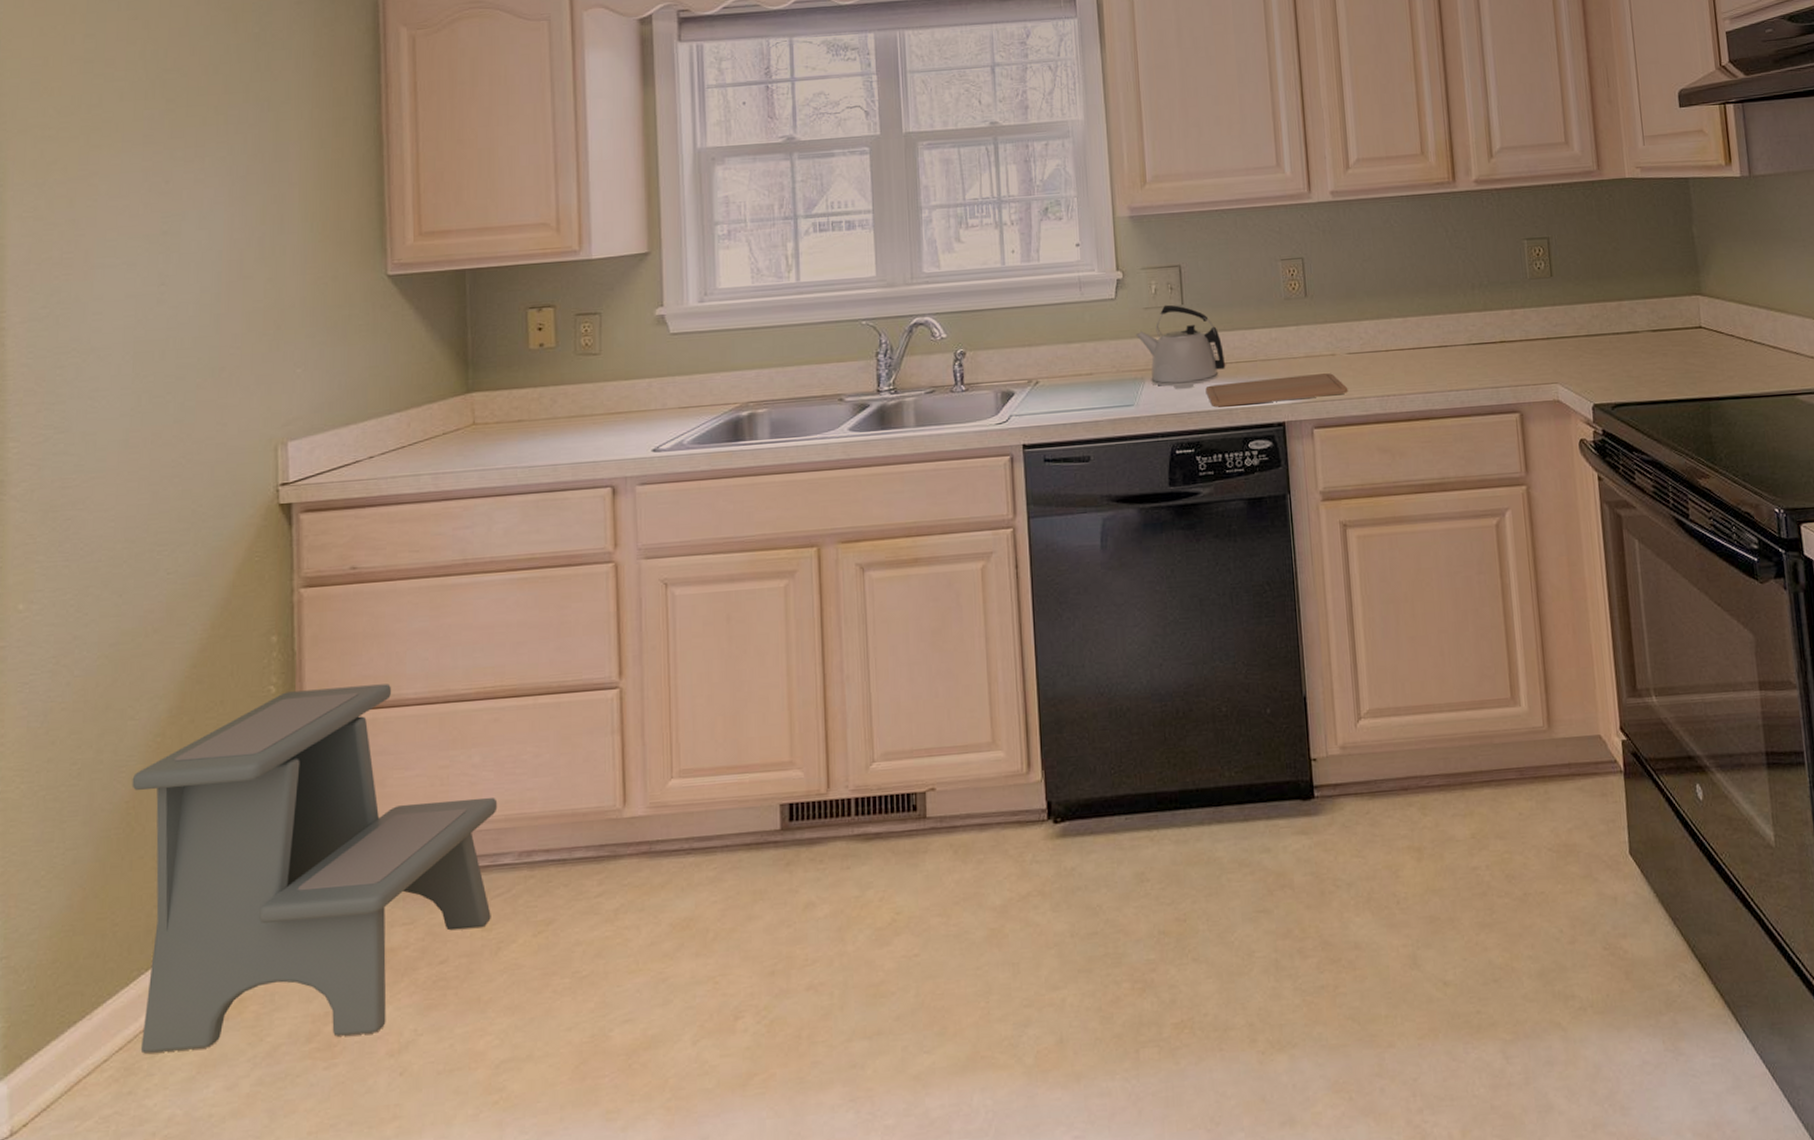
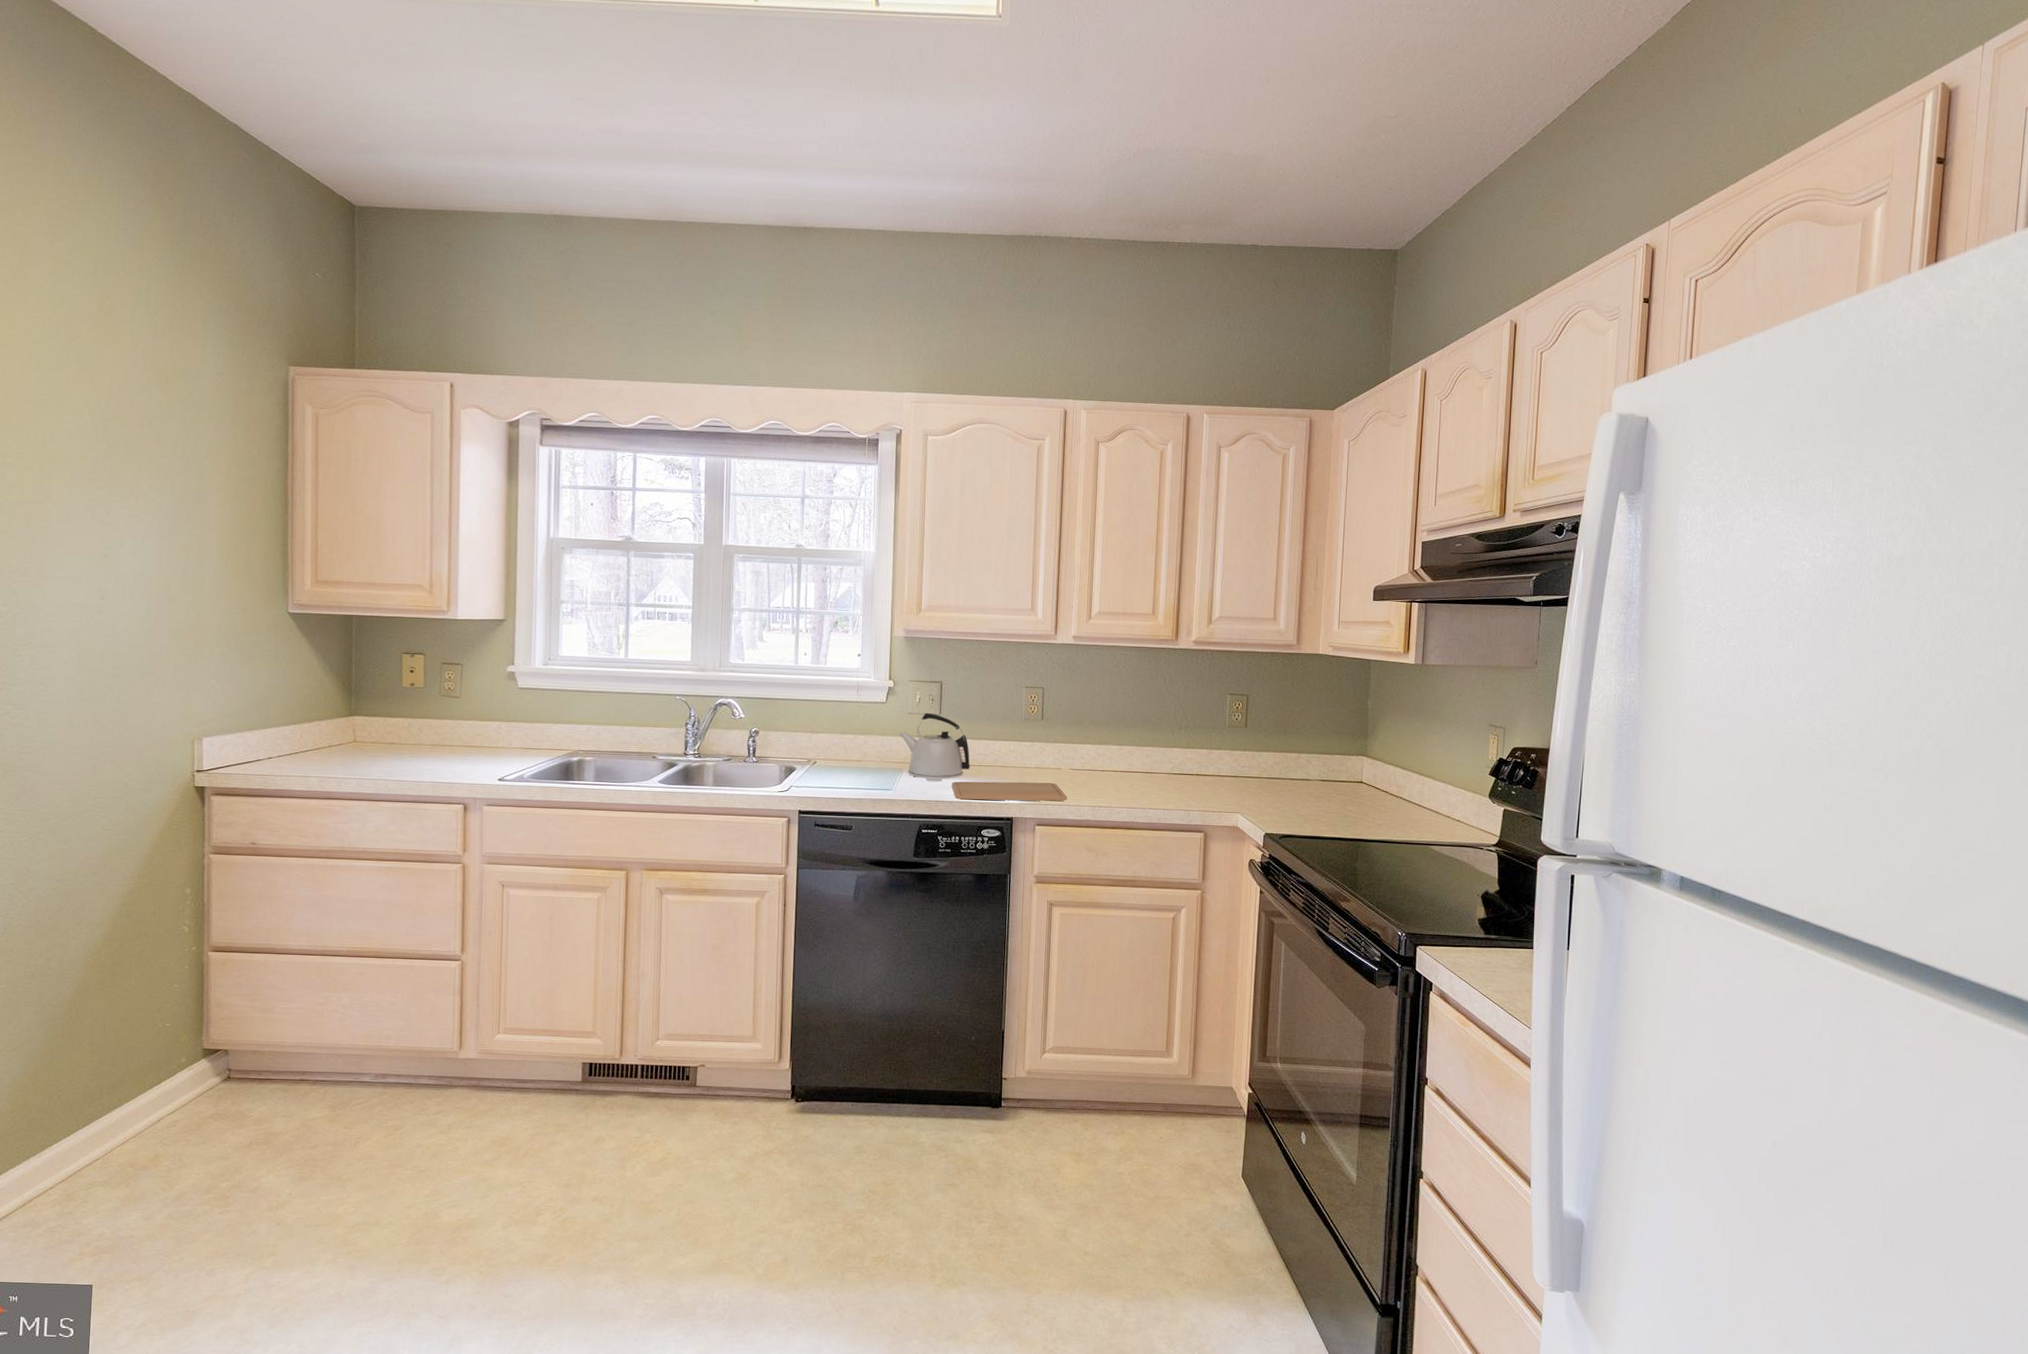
step stool: present [132,683,498,1054] -> none [73,932,361,1192]

